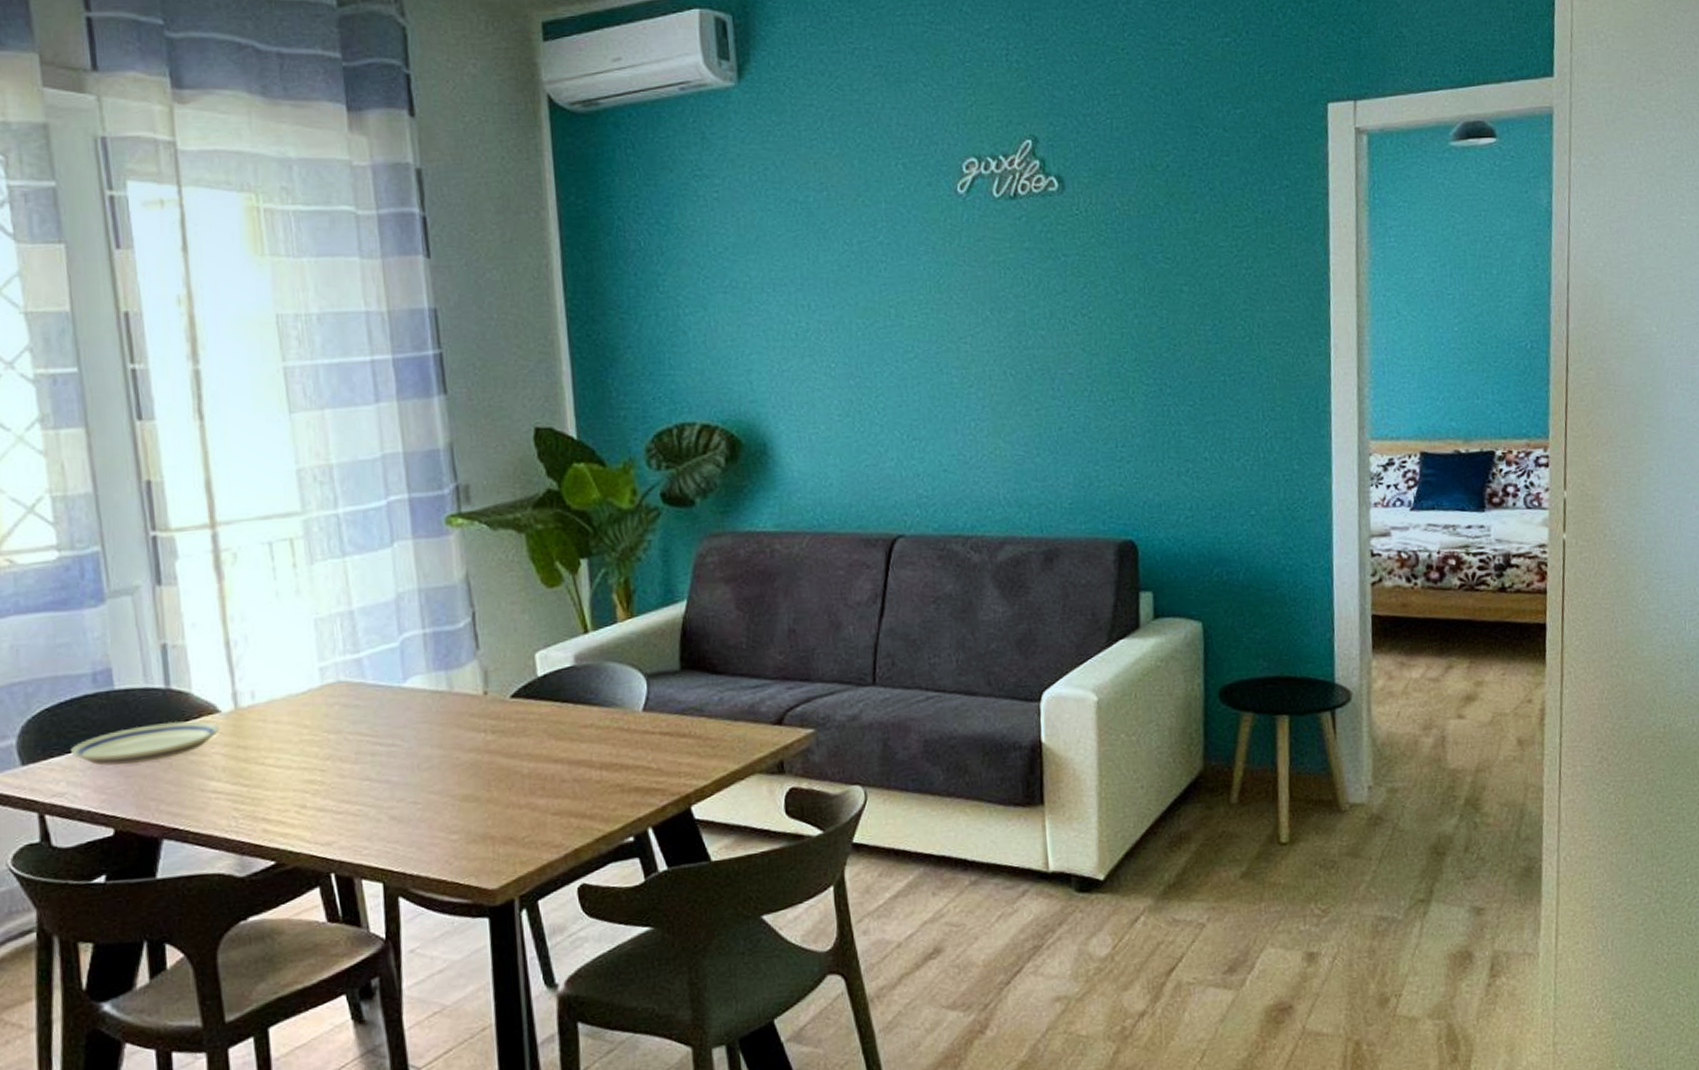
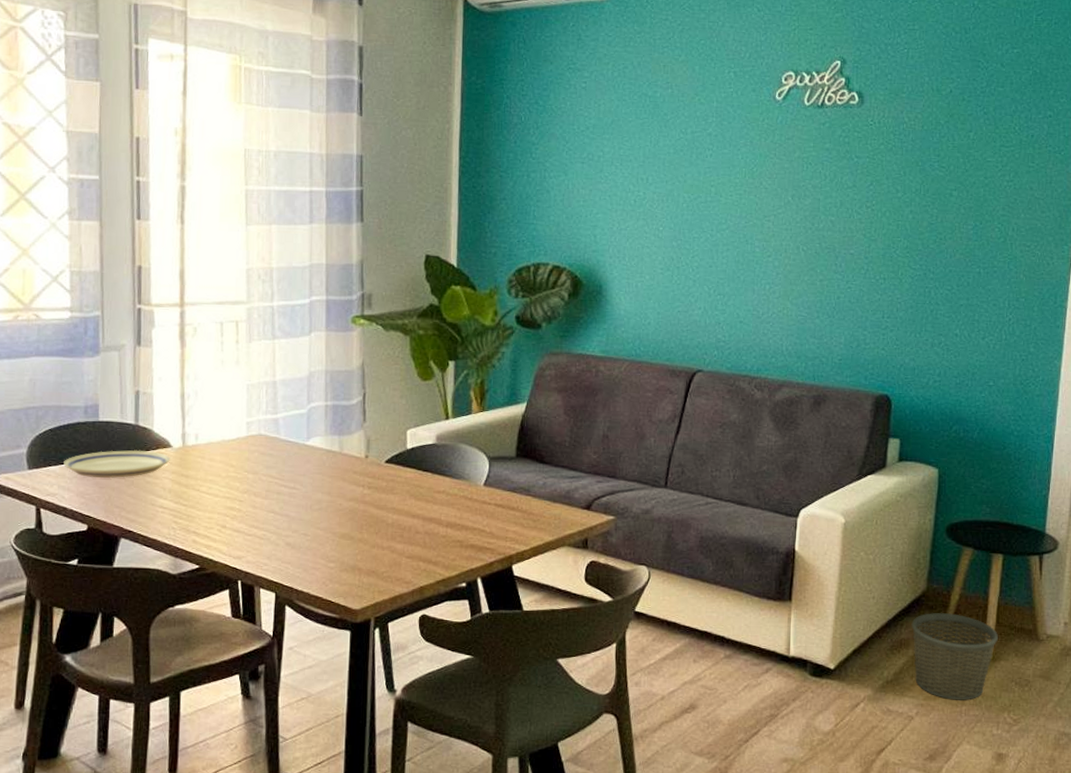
basket: none [1190,793,1295,897] -> present [911,613,999,700]

